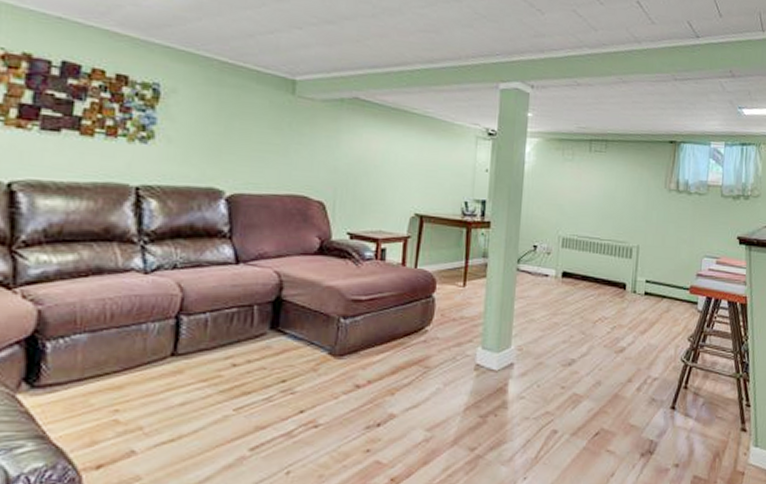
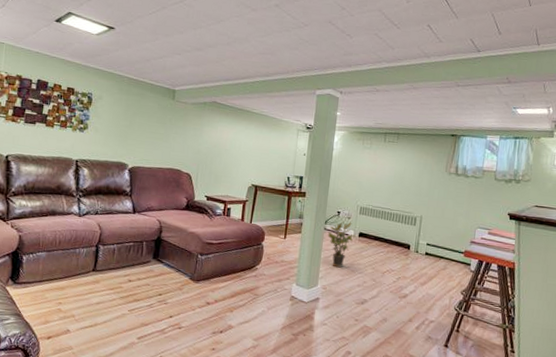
potted plant: none [521,256,555,321] -> present [327,220,353,268]

